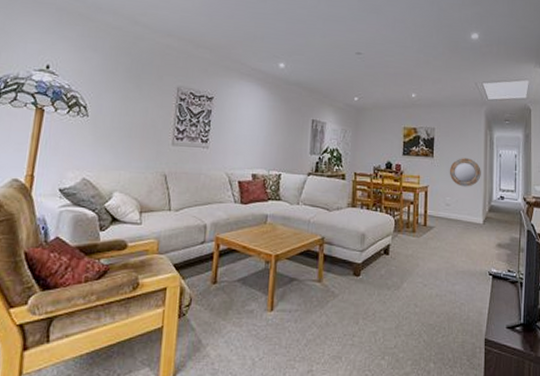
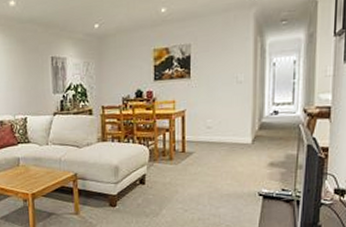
home mirror: present [449,158,481,187] -> none [209,73,249,106]

